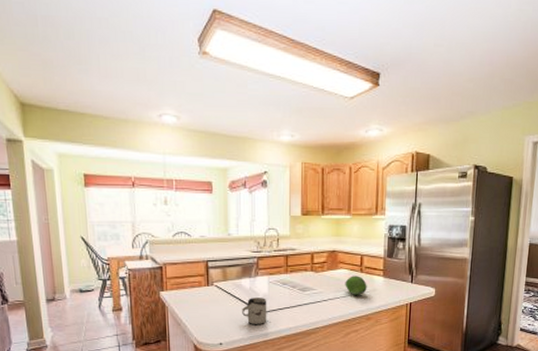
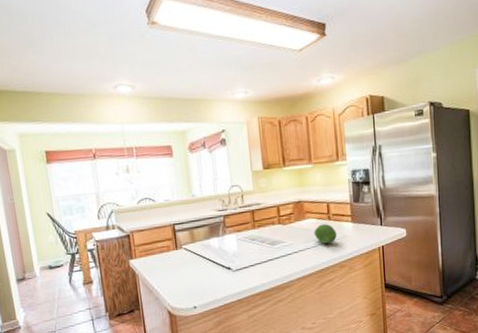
cup: present [242,298,267,325] -> none [213,256,240,285]

